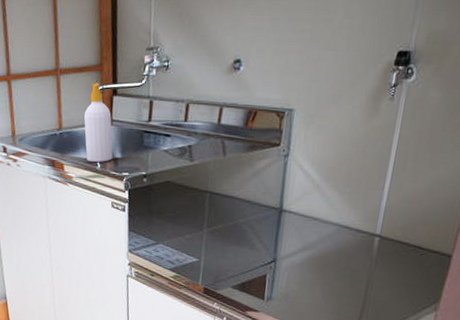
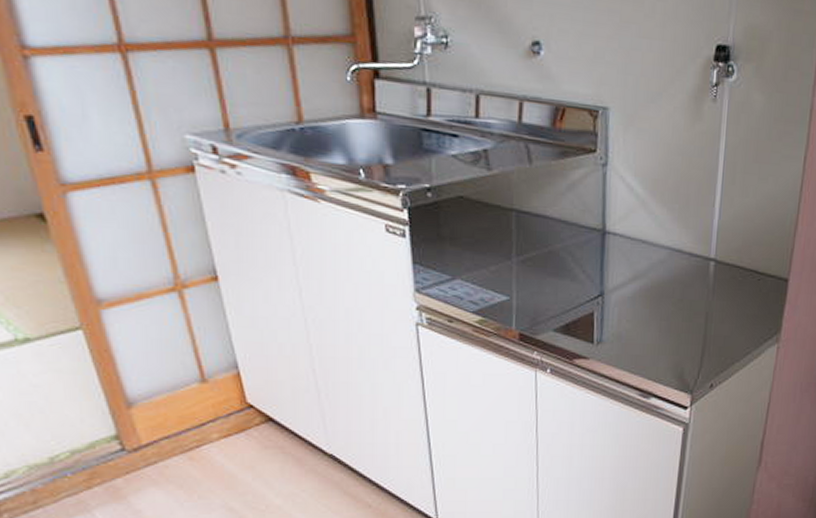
soap bottle: present [83,83,113,163] -> none [334,60,381,171]

